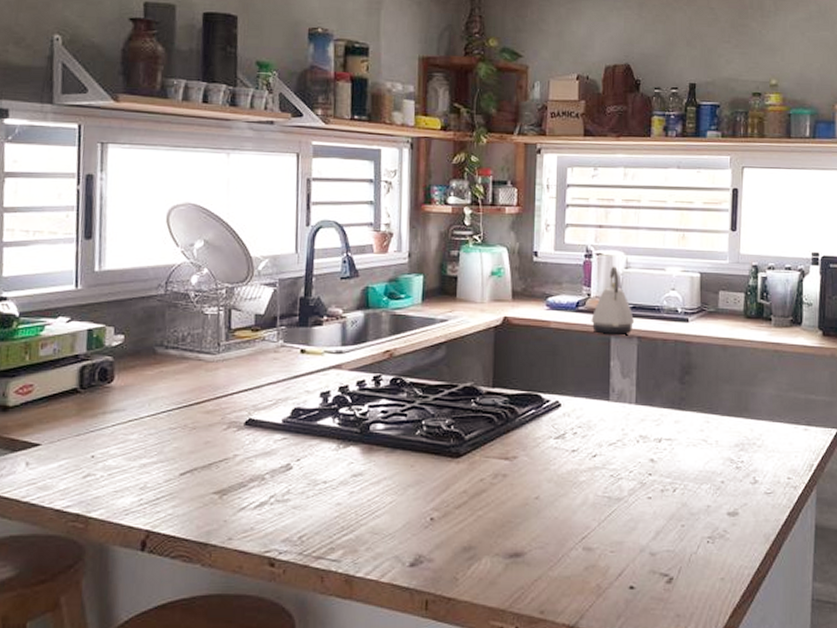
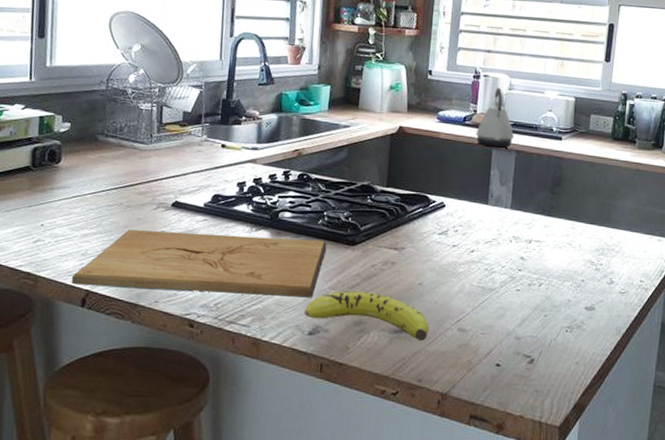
cutting board: none [128,454,427,525] -> present [71,230,327,298]
fruit: none [403,510,550,564] -> present [303,290,429,341]

